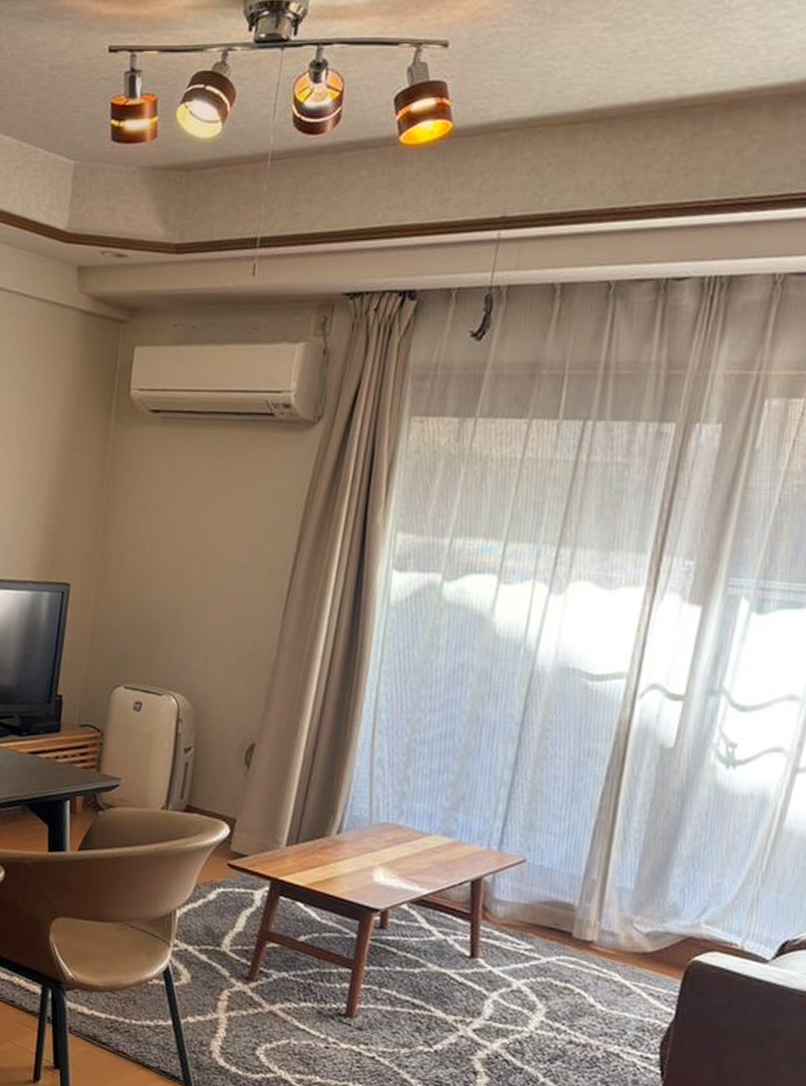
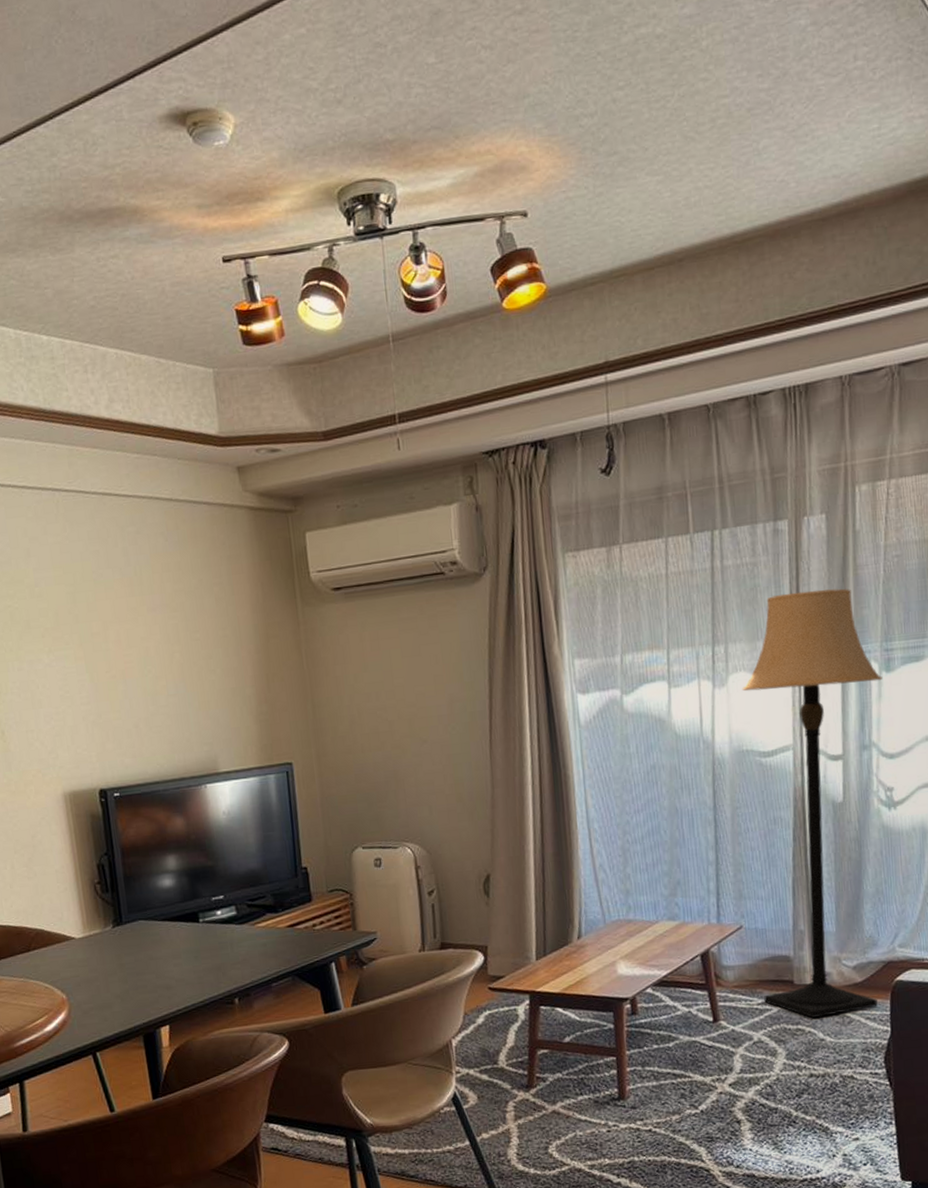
lamp: none [533,504,751,984] -> present [742,588,882,1018]

